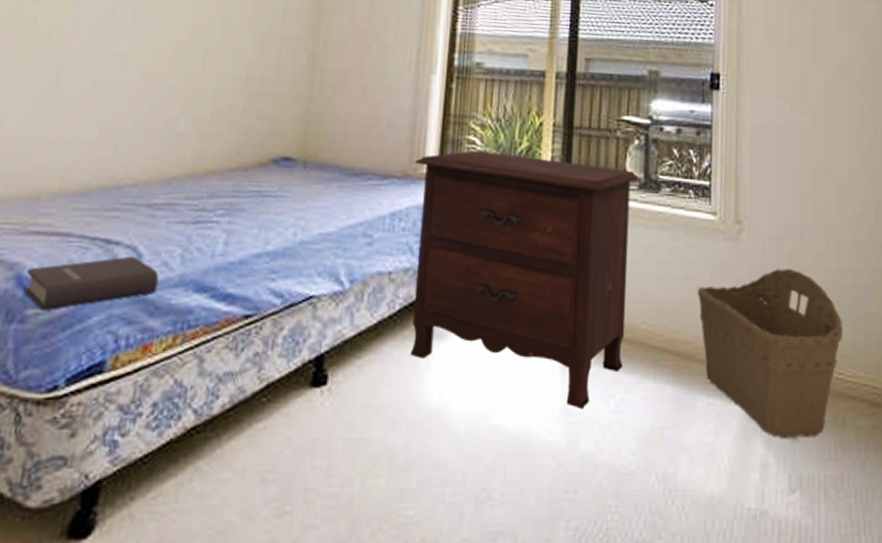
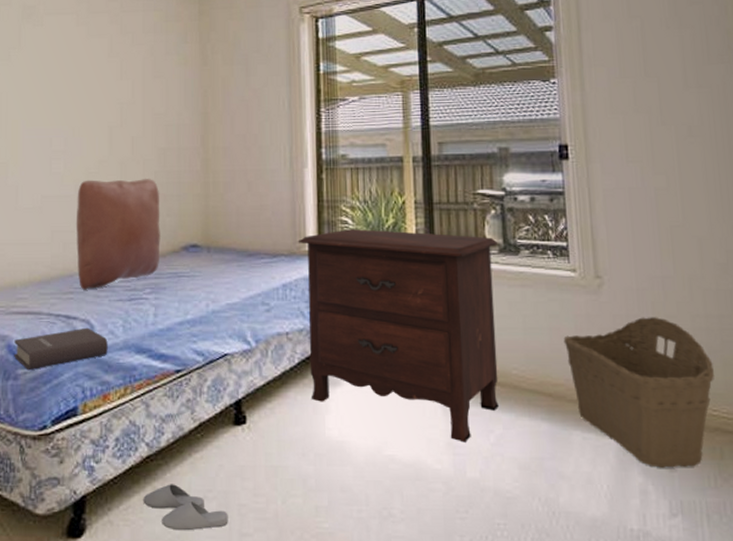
pillow: none [128,65,251,207] -> present [75,179,160,290]
slippers: none [180,463,291,525] -> present [143,484,228,531]

